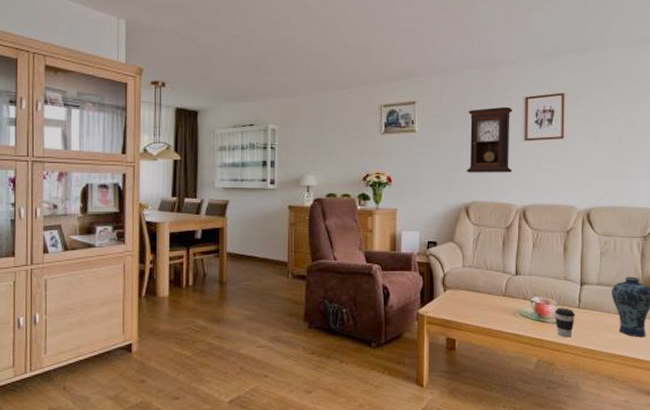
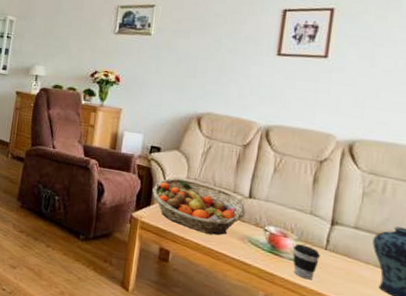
fruit basket: none [434,268,515,316] -> present [152,178,246,236]
pendulum clock: present [467,107,512,173] -> none [203,17,266,88]

